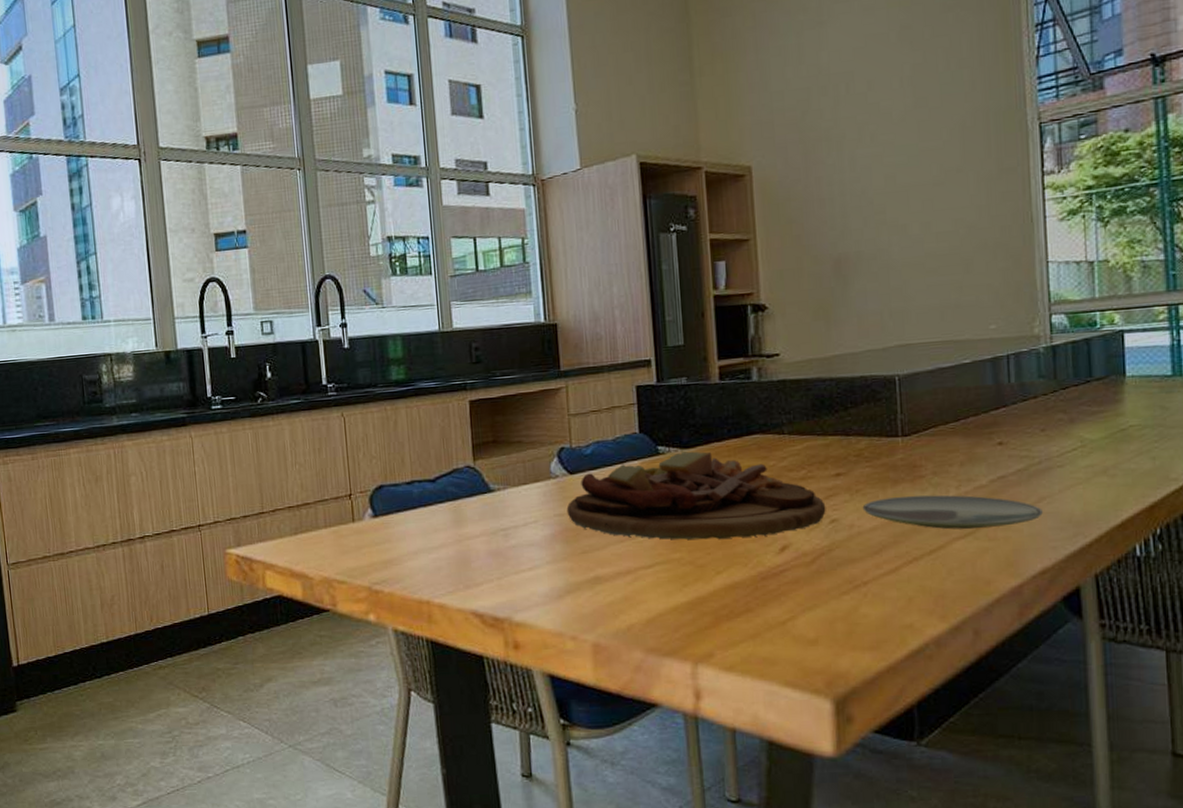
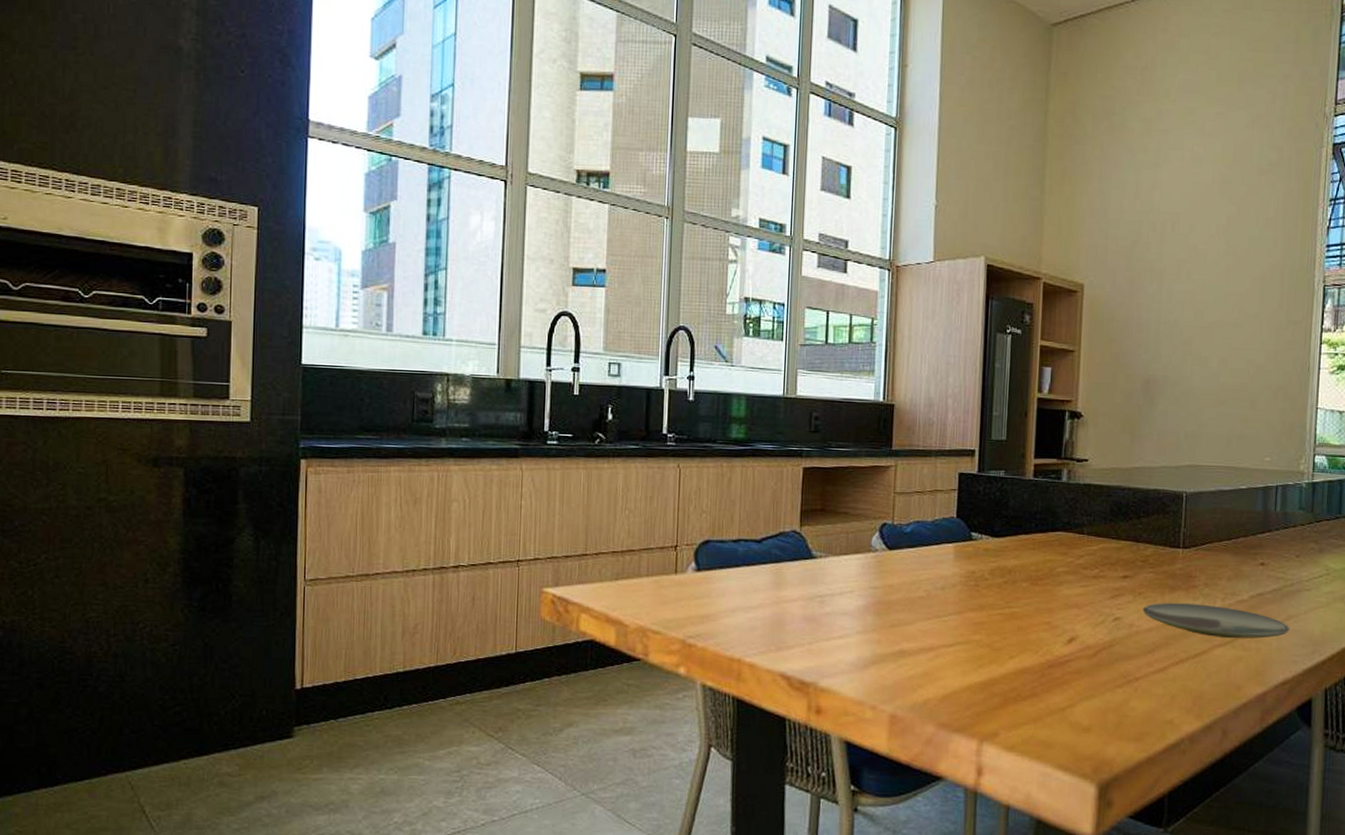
food platter: present [566,451,826,540] -> none [881,540,1112,627]

